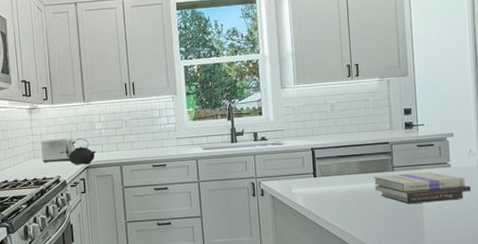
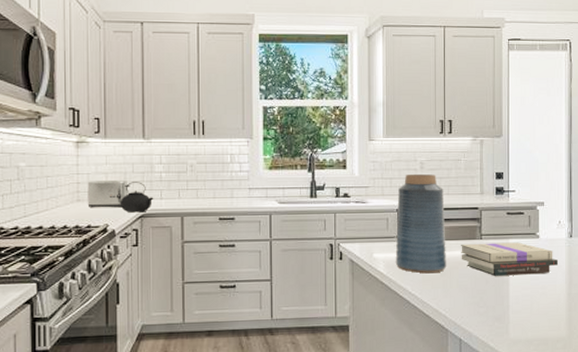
vase: none [311,115,361,205] -> present [395,174,446,274]

